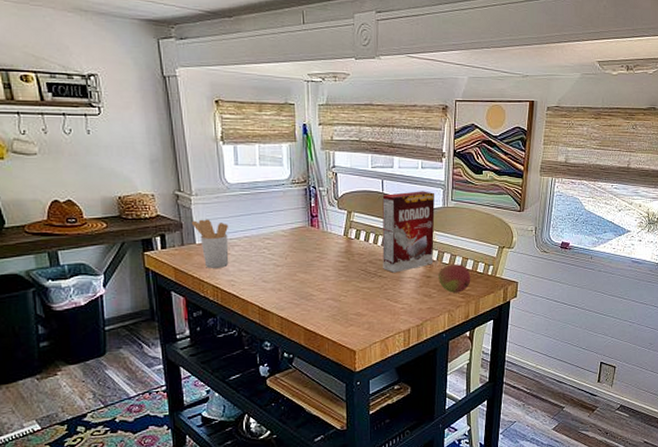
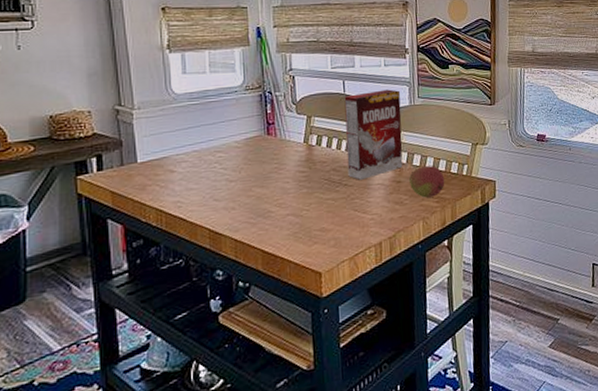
utensil holder: present [191,219,229,268] -> none [132,134,175,190]

